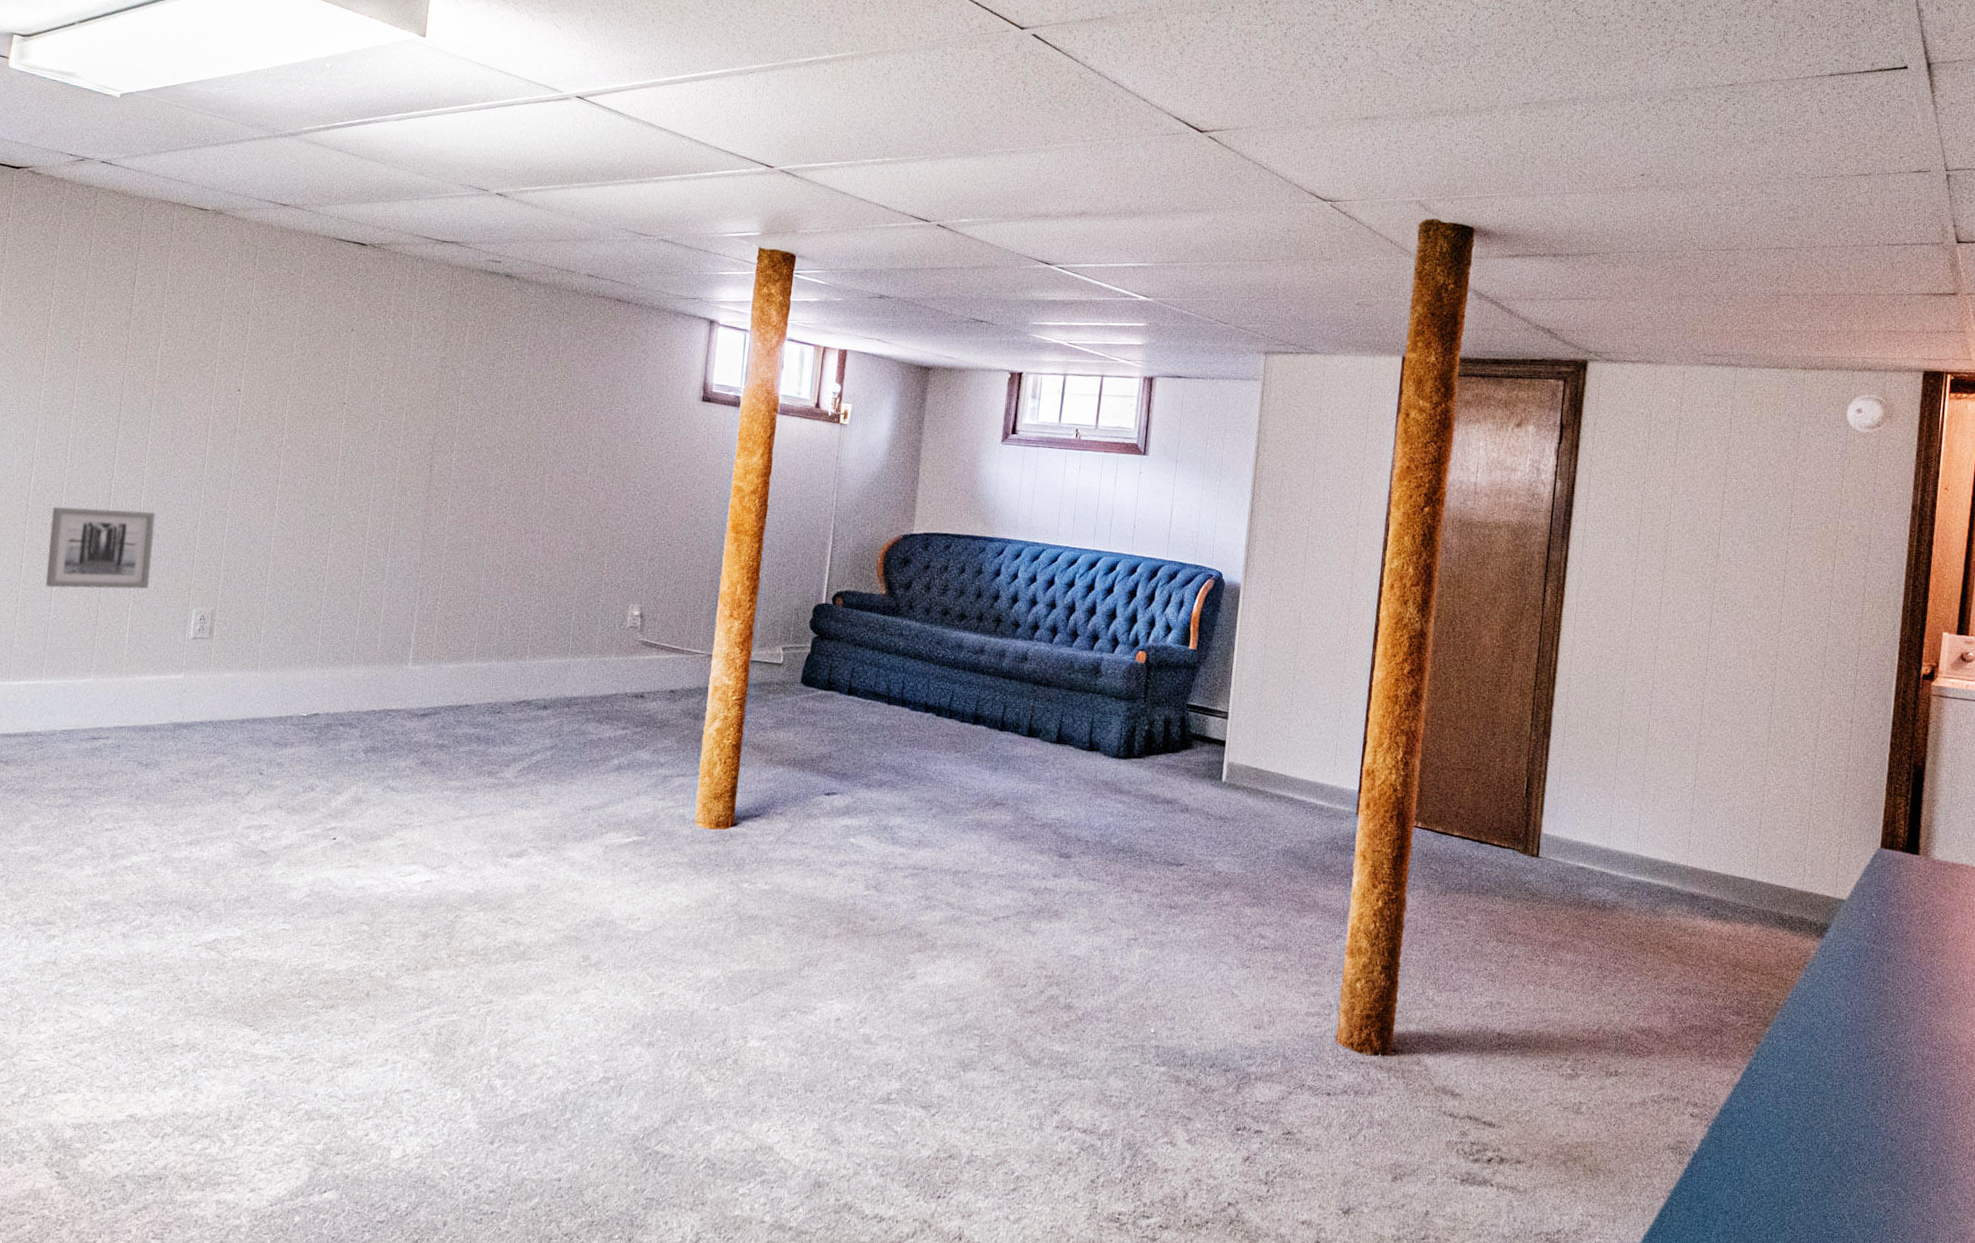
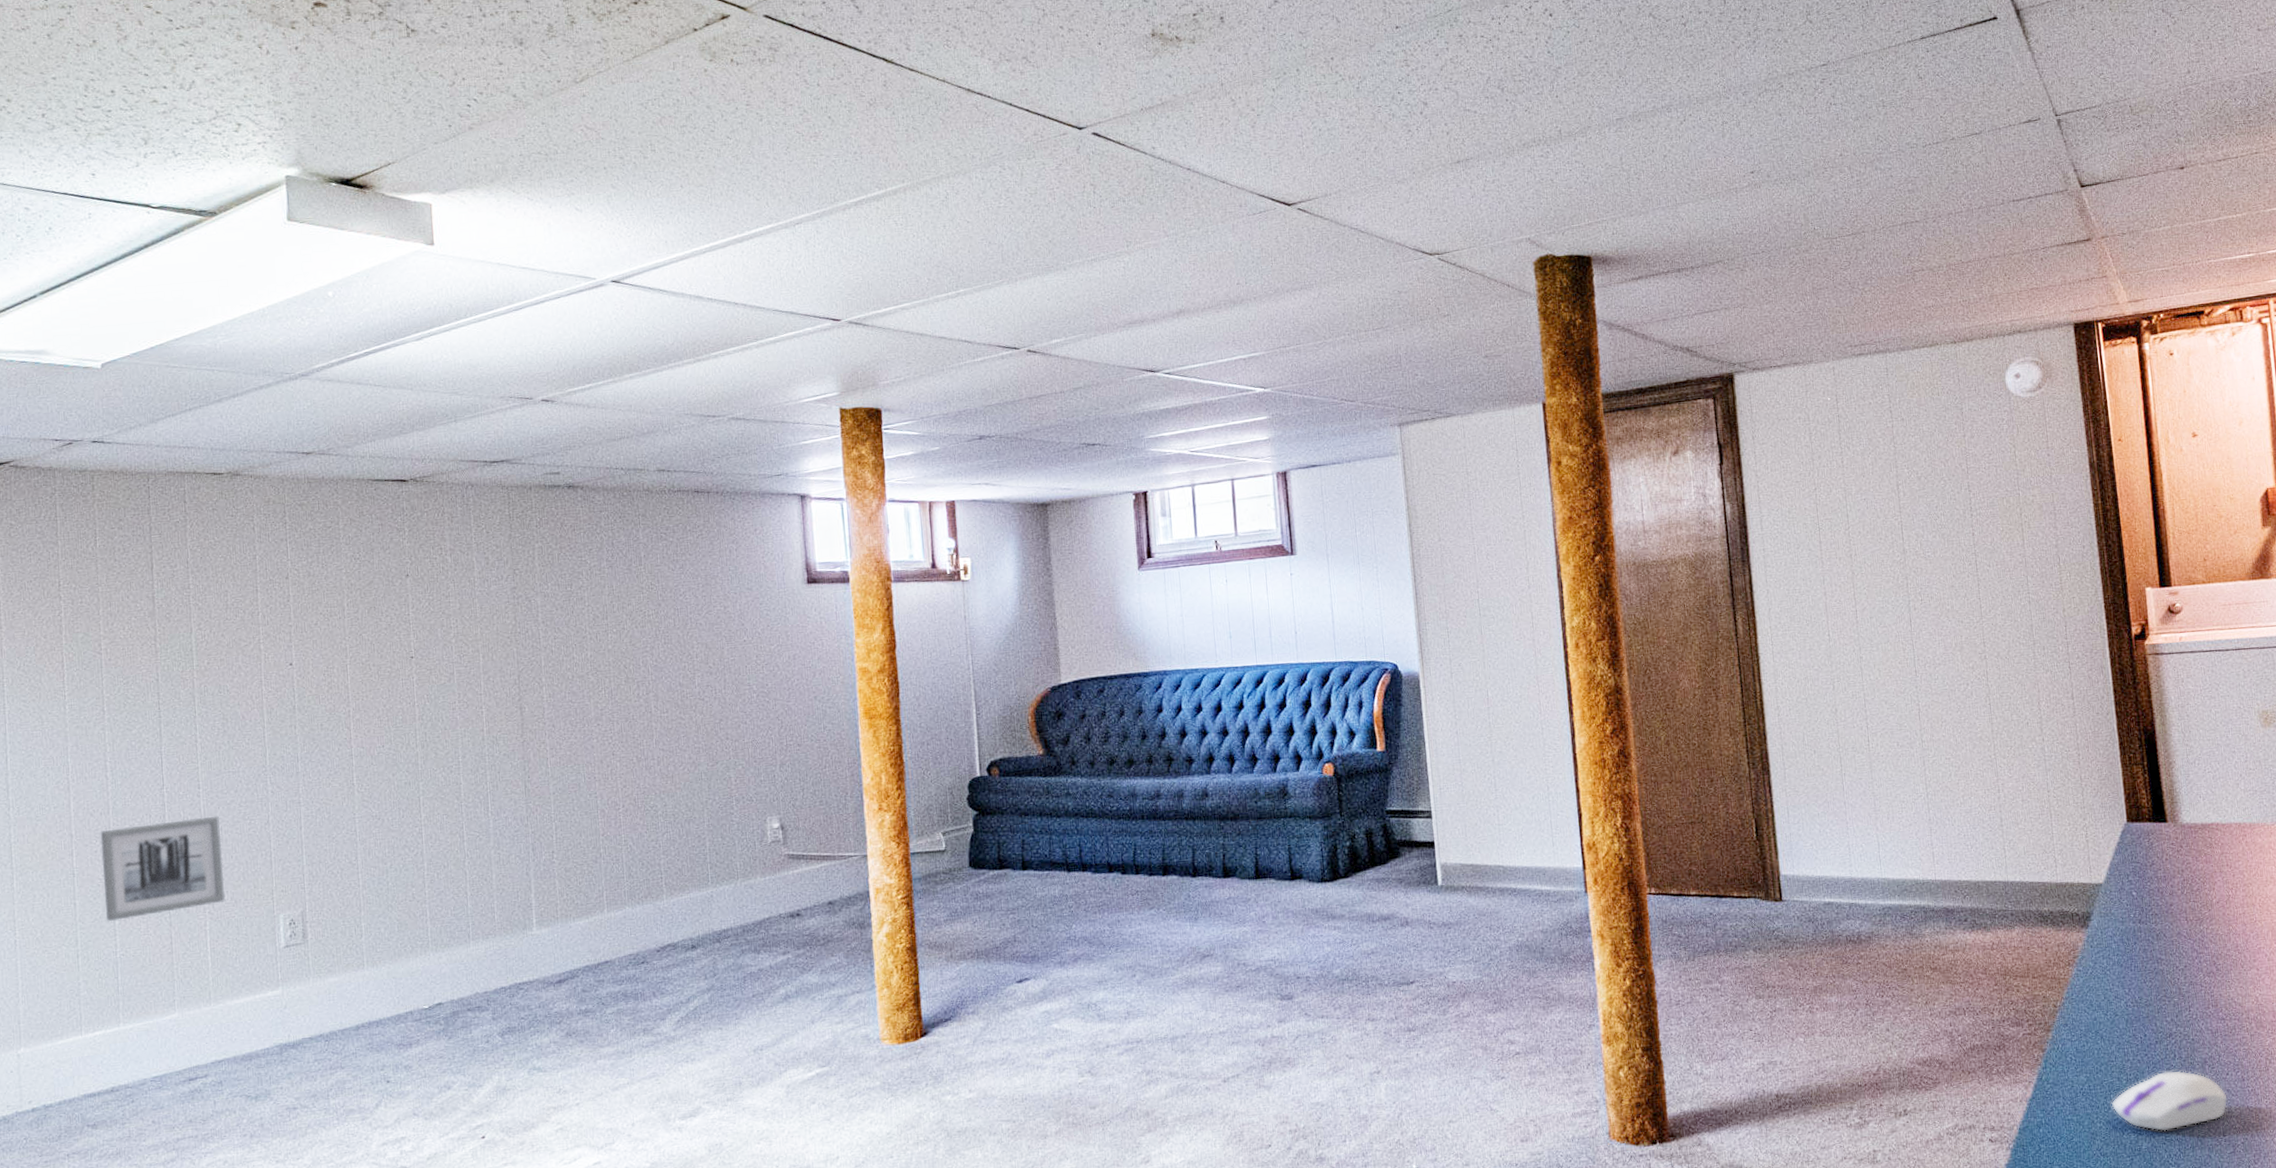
computer mouse: none [1812,1084,1926,1141] -> present [2111,1070,2228,1132]

